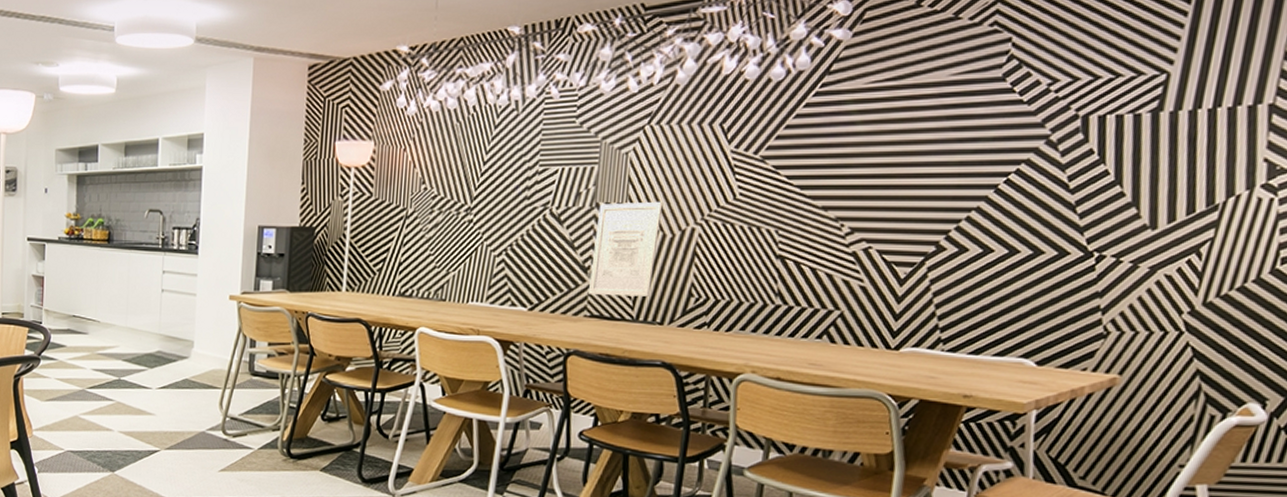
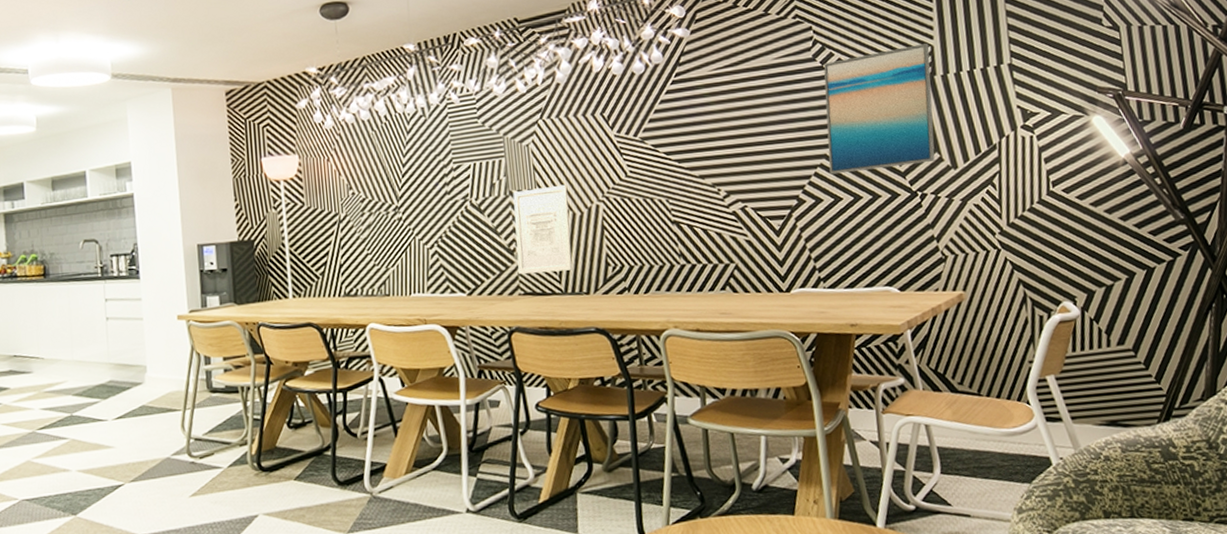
wall art: none [986,68,1165,221] -> present [823,42,935,175]

